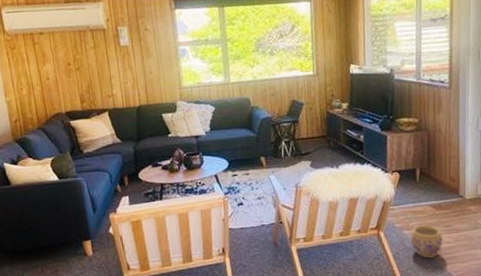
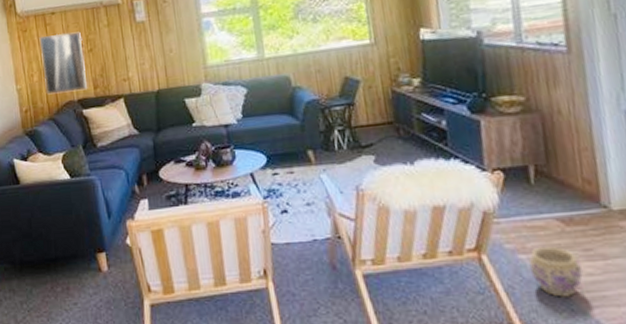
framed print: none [28,51,74,107] -> present [39,31,87,95]

